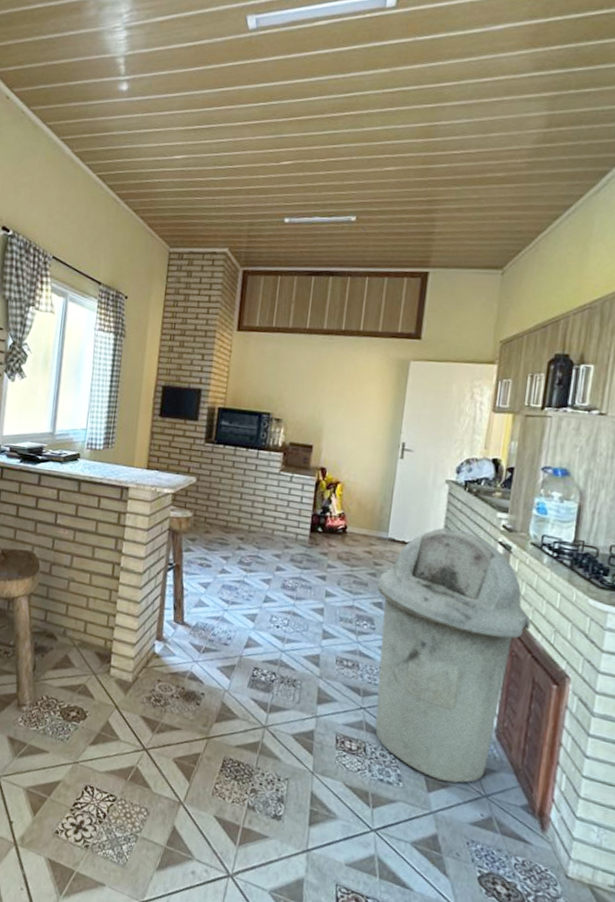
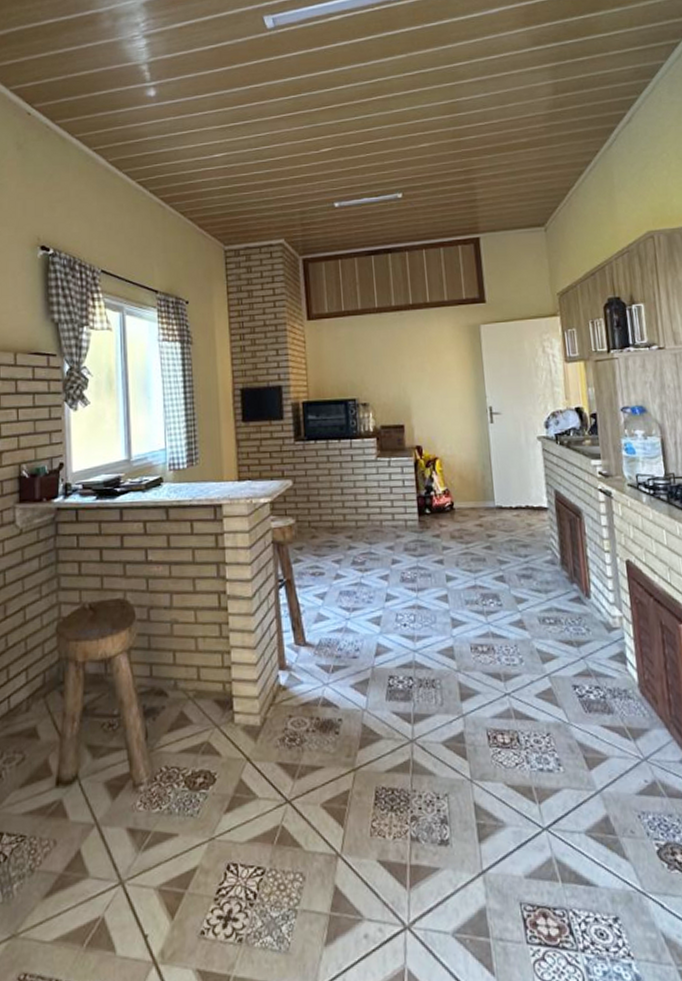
trash can: present [375,528,531,784] -> none [494,485,646,755]

